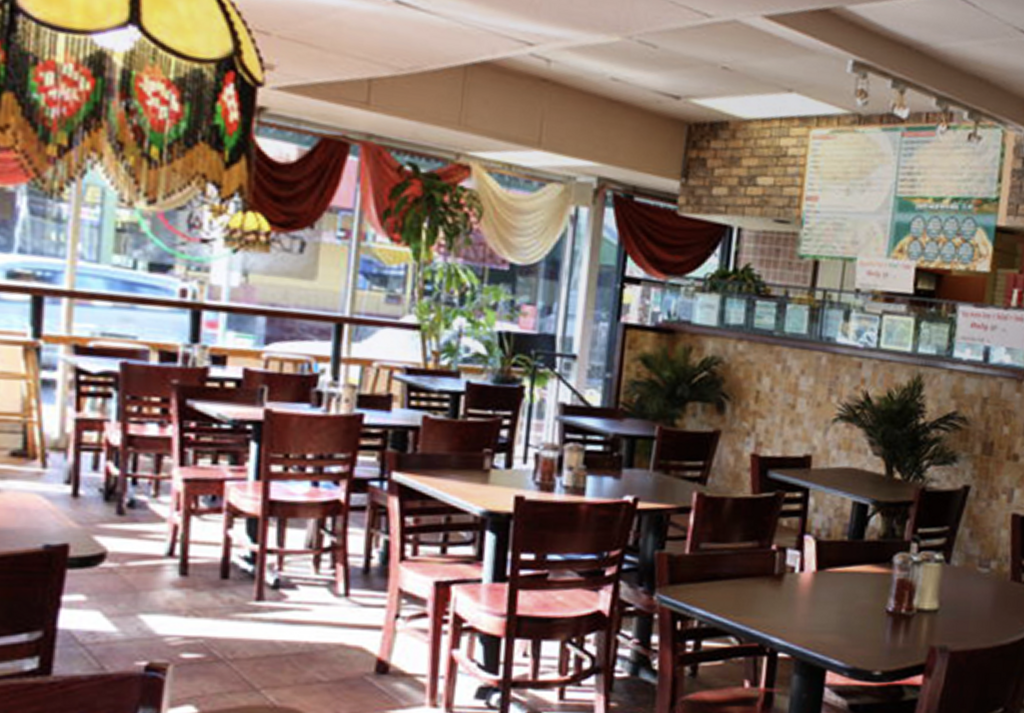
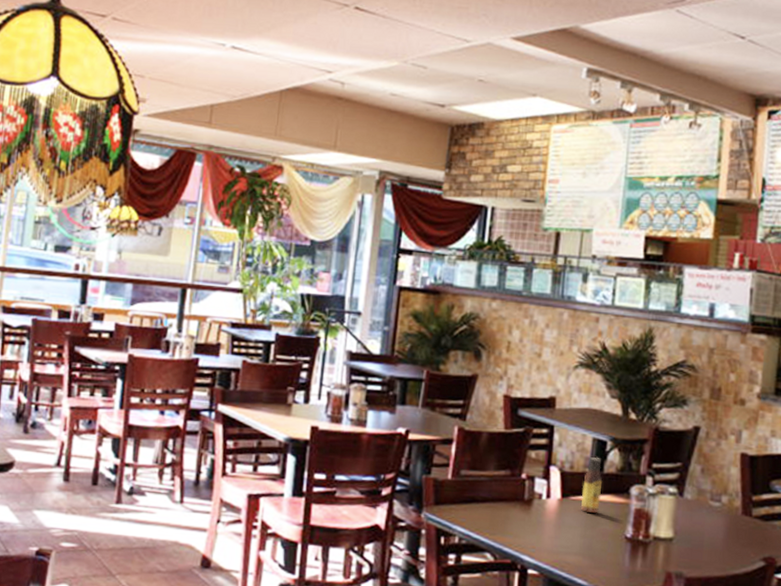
sauce bottle: none [838,522,863,586] -> present [580,457,603,513]

